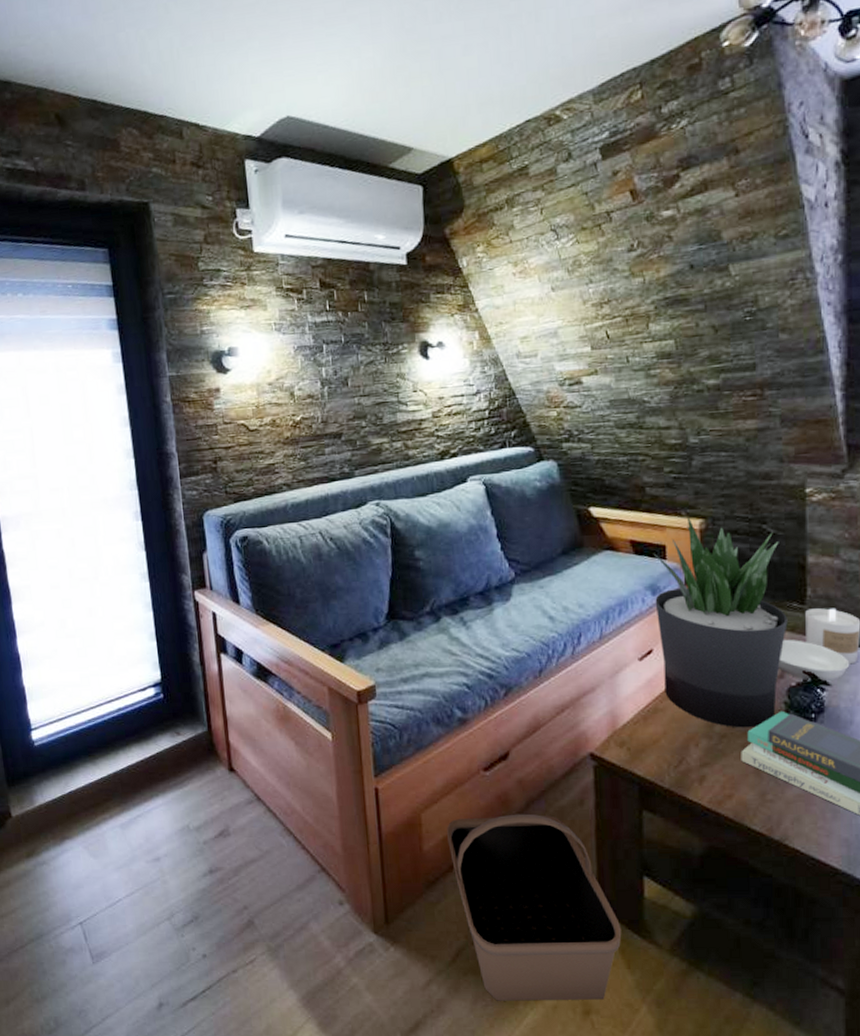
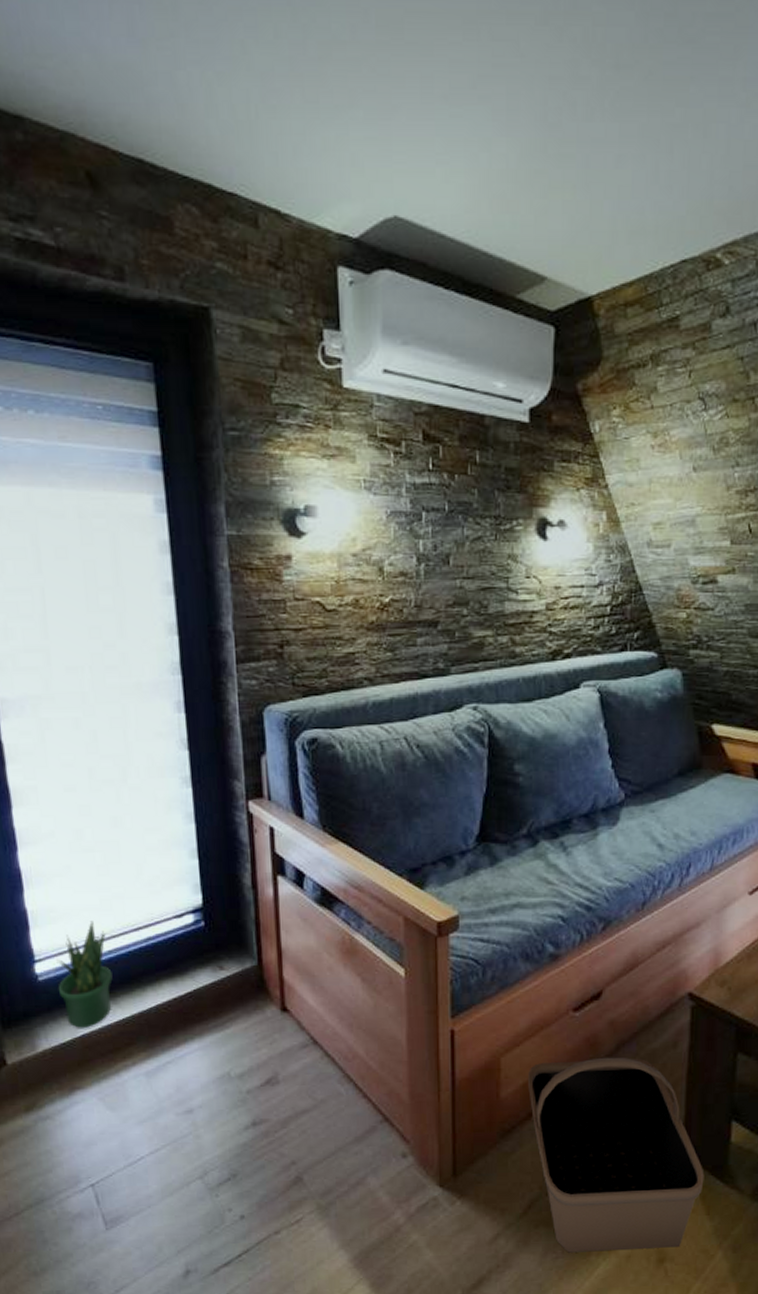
planter: none [48,695,92,786] -> present [56,921,113,1028]

